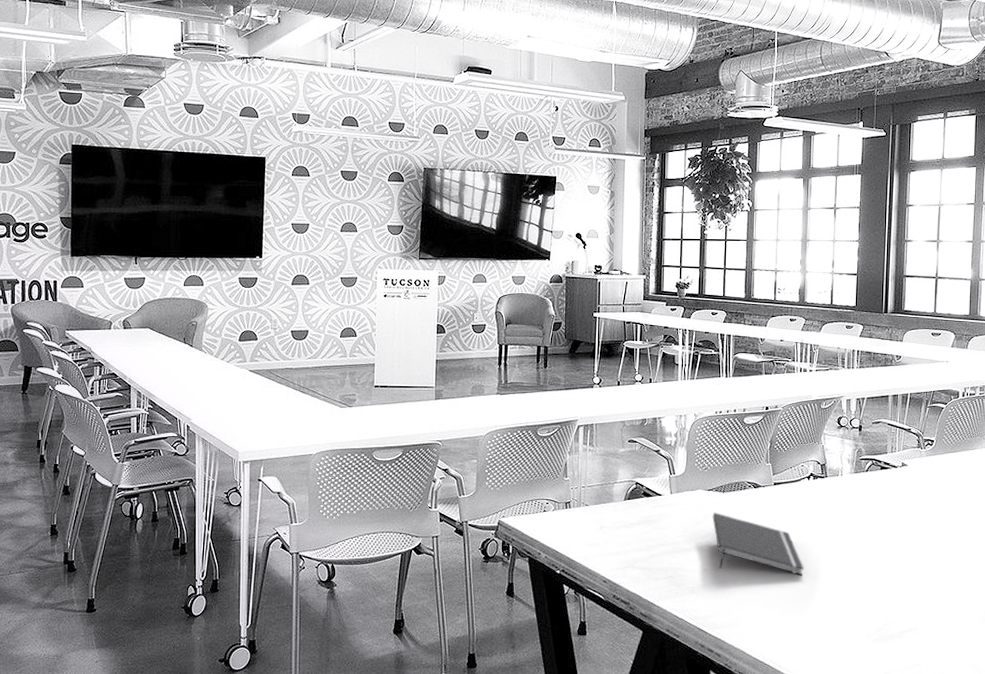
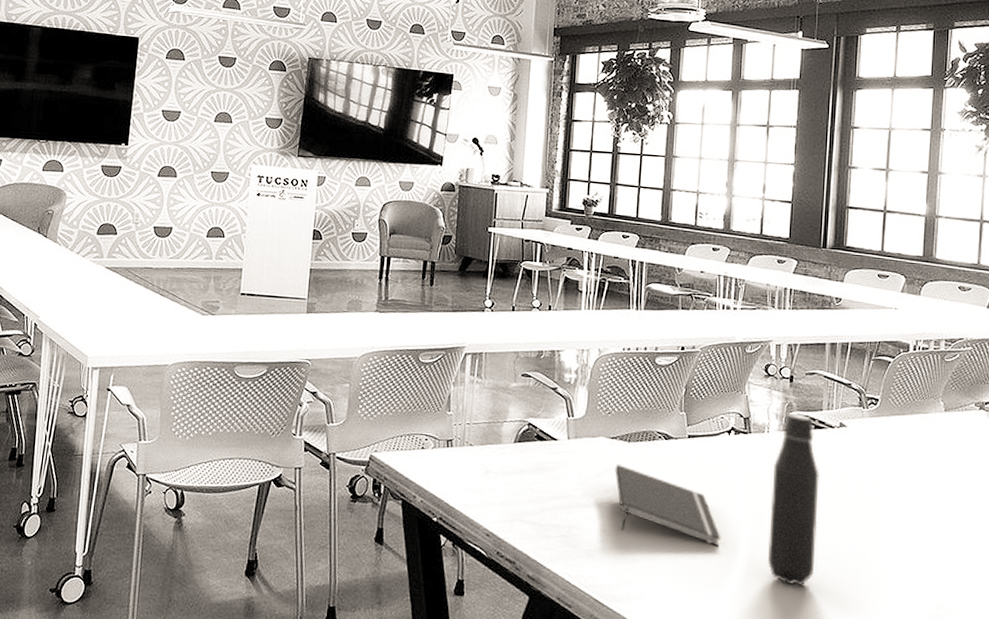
water bottle: none [843,457,886,603] -> present [767,413,819,586]

